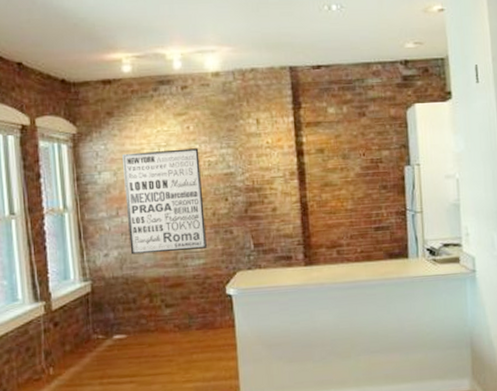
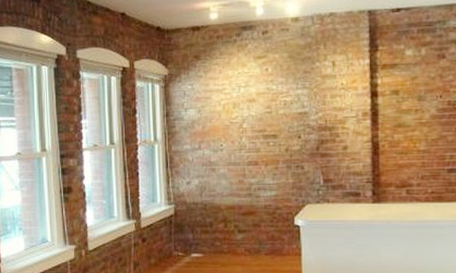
wall art: present [121,148,207,255] -> none [205,89,279,184]

